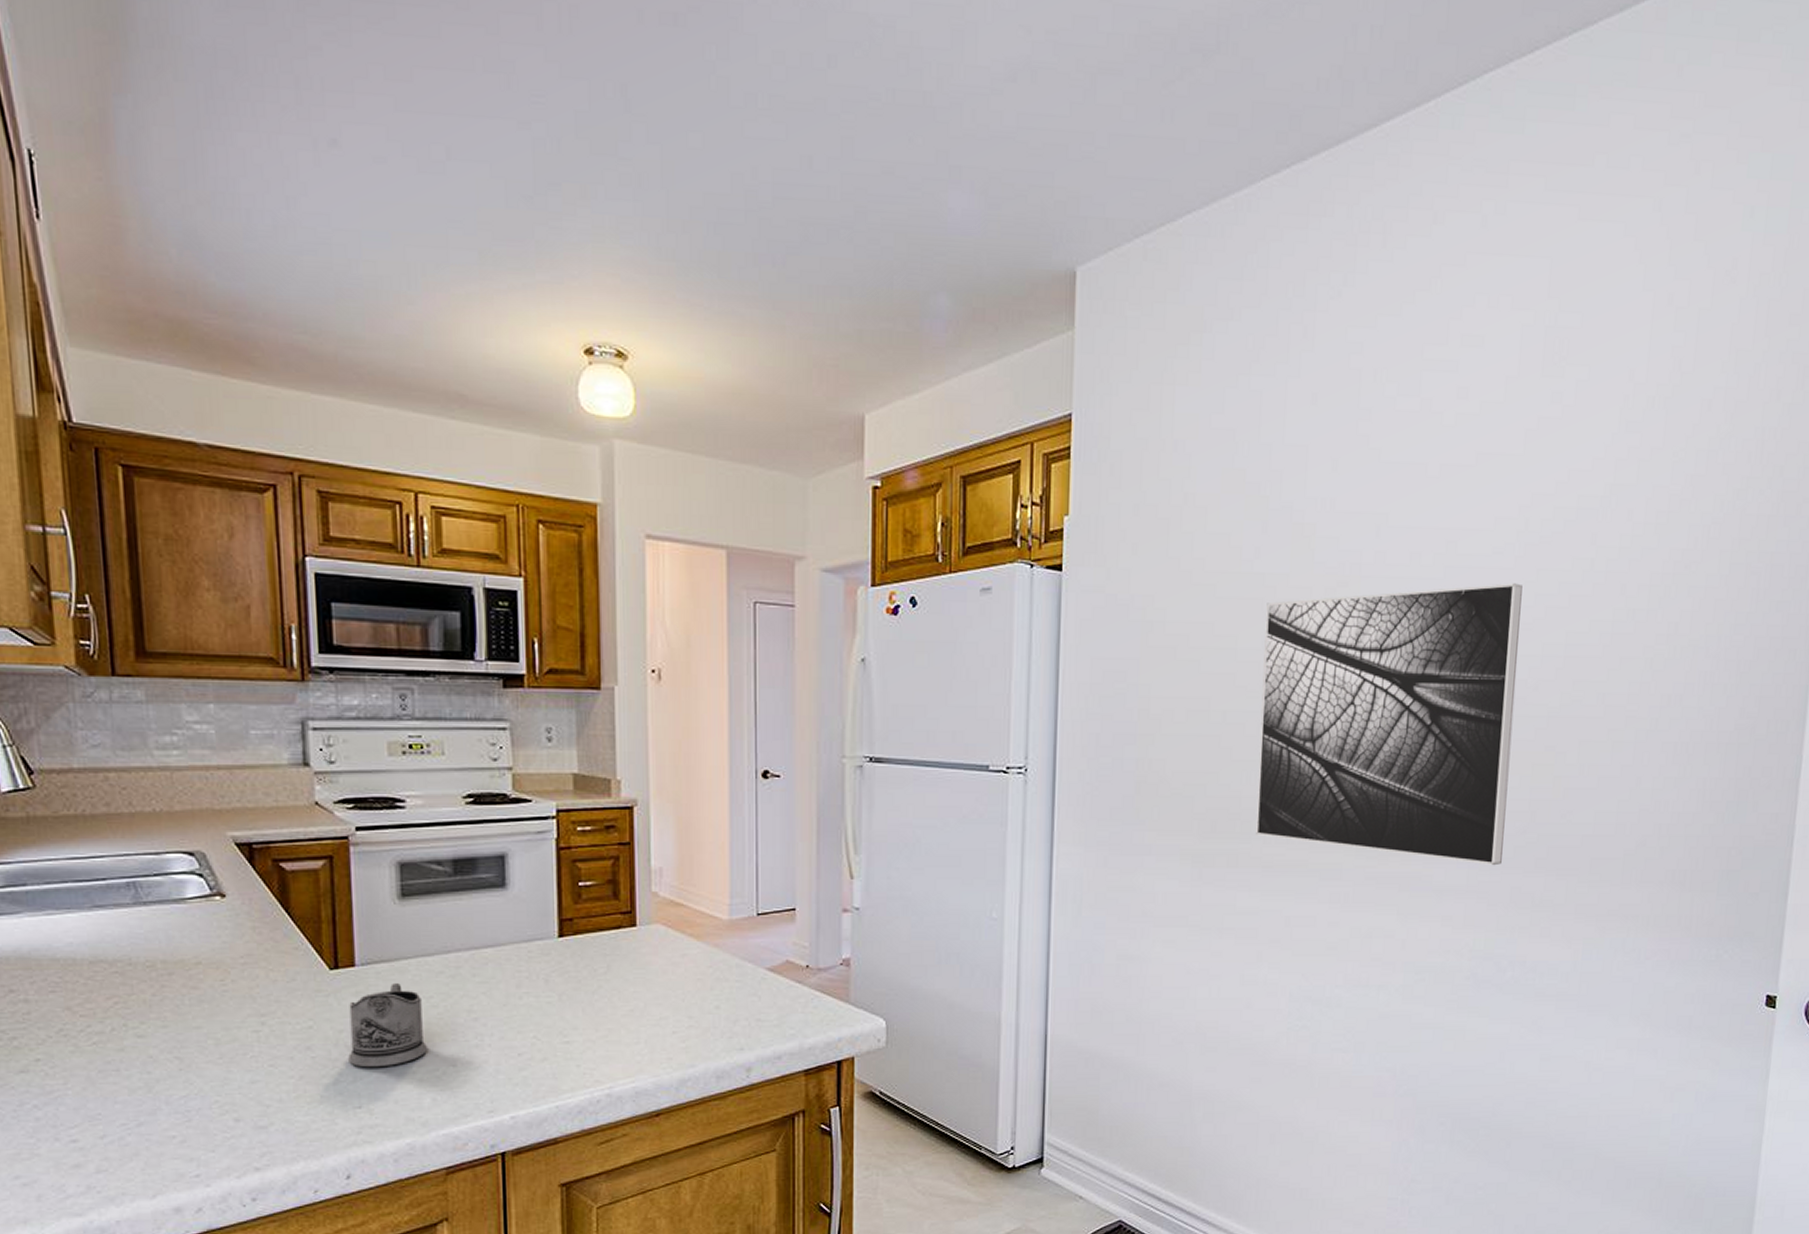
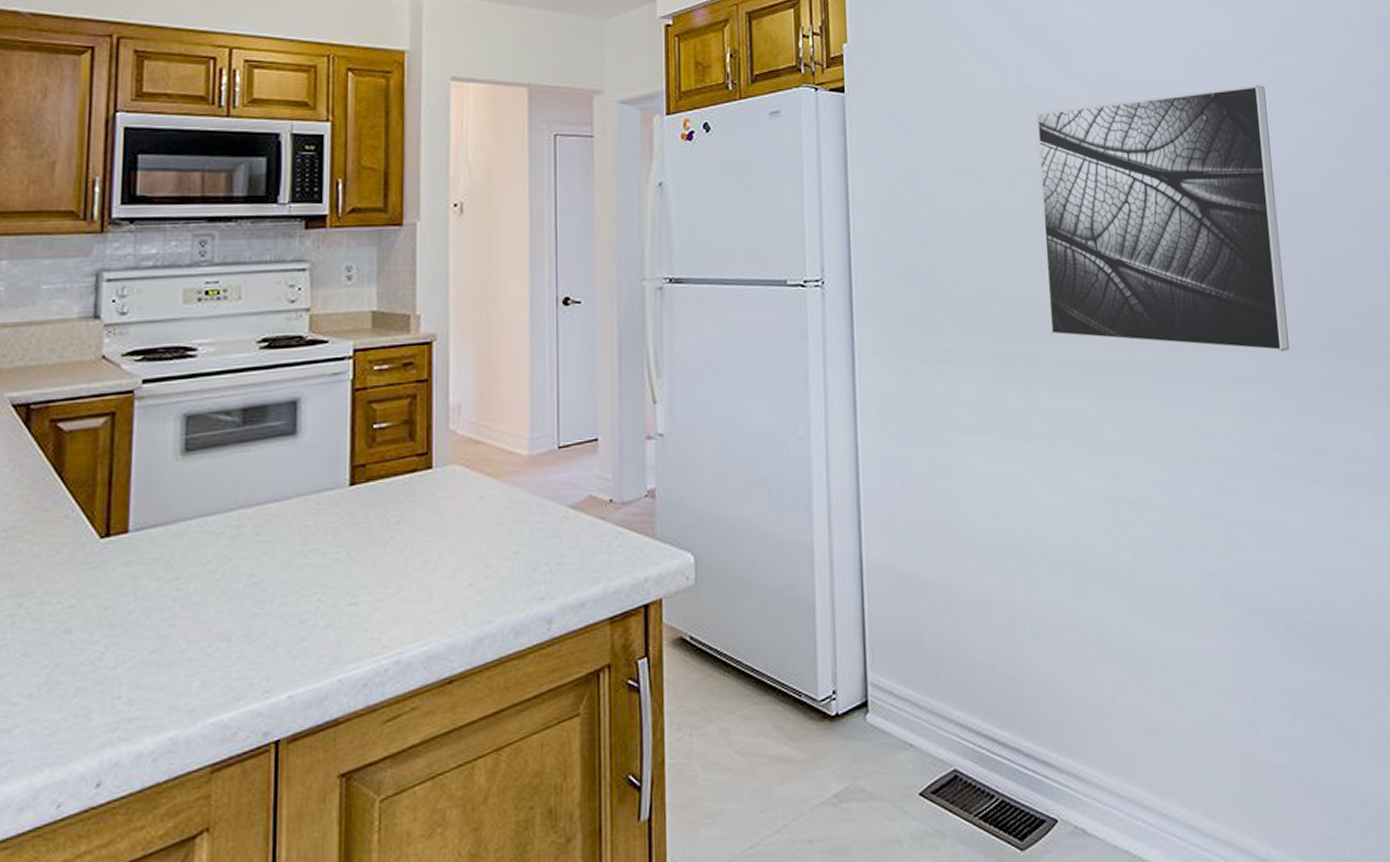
tea glass holder: present [348,983,428,1068] -> none [111,549,202,650]

